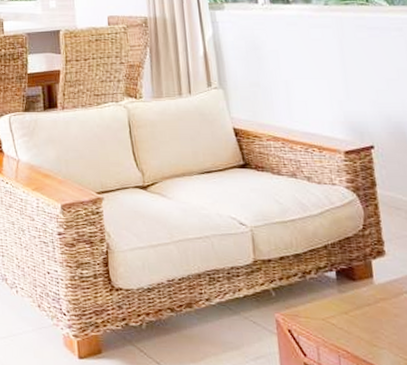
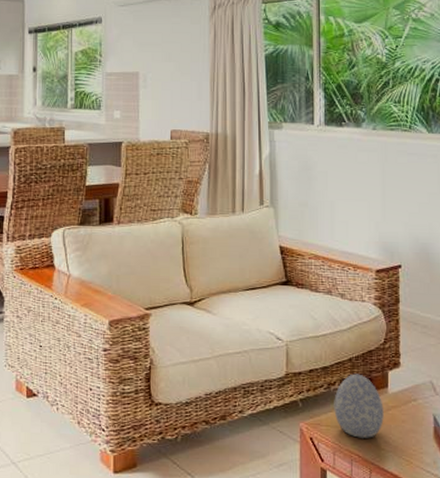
decorative egg: none [311,262,373,333] -> present [334,373,384,438]

